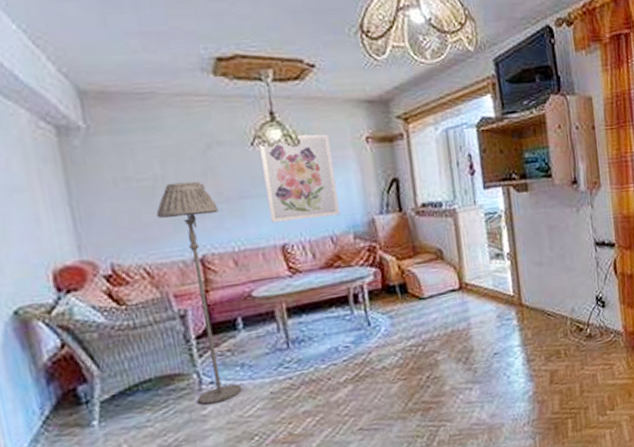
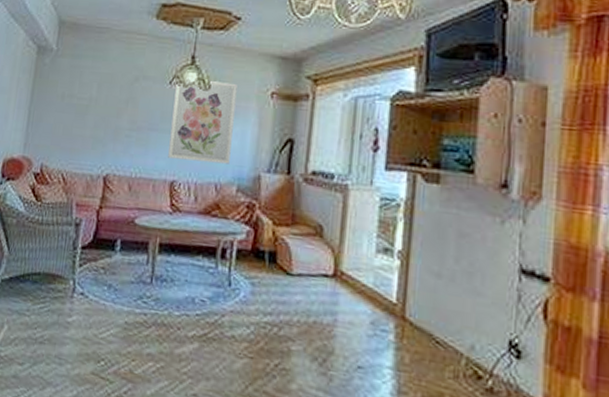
floor lamp: present [156,181,243,405] -> none [66,105,129,315]

